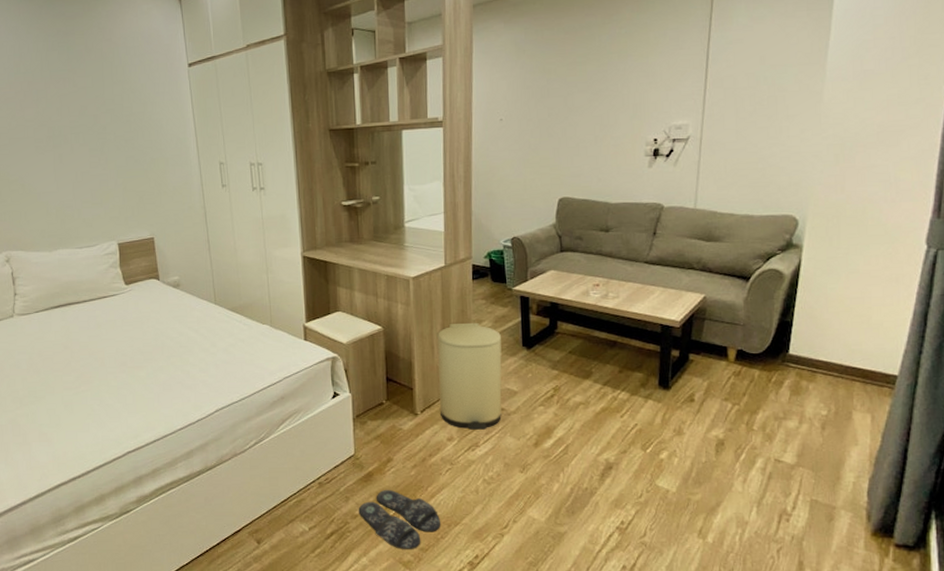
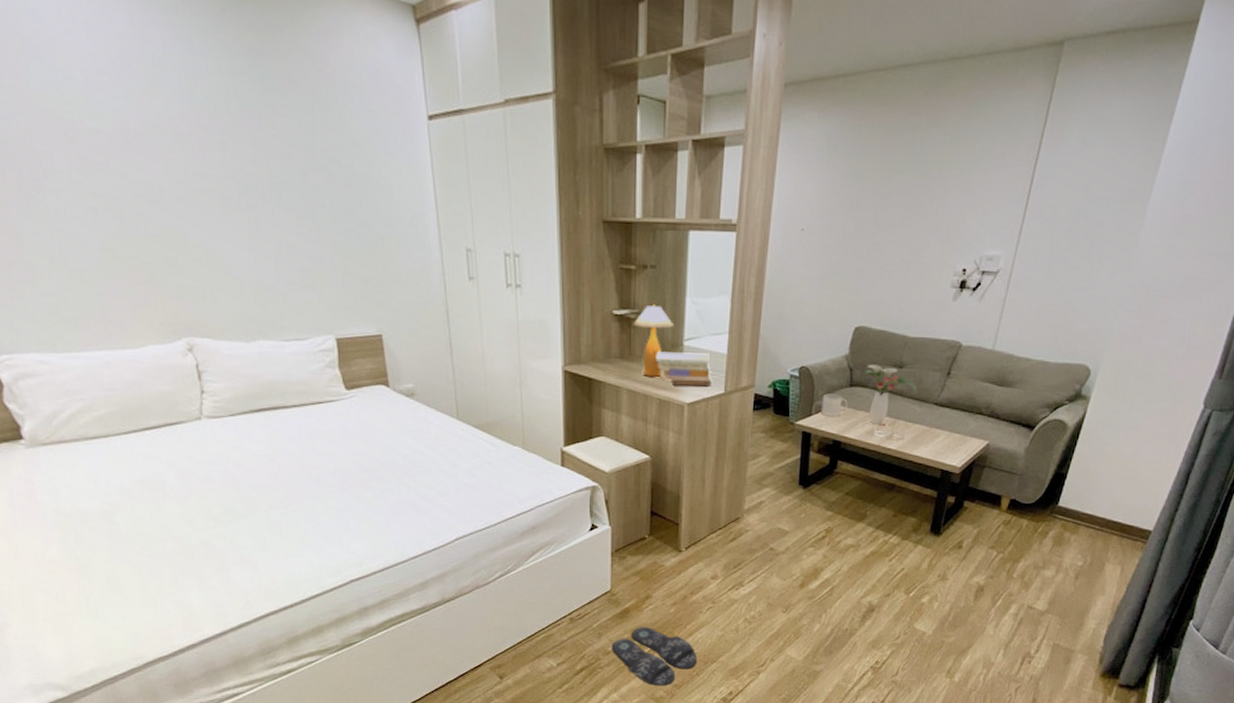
table lamp: none [359,190,396,256] -> present [633,300,675,377]
books: none [381,232,432,262] -> present [655,352,711,387]
pedal bin: present [437,322,502,430] -> none [705,457,778,569]
mug: none [536,259,561,282] -> present [821,393,849,418]
flower arrangement: none [573,231,625,286] -> present [864,365,916,426]

